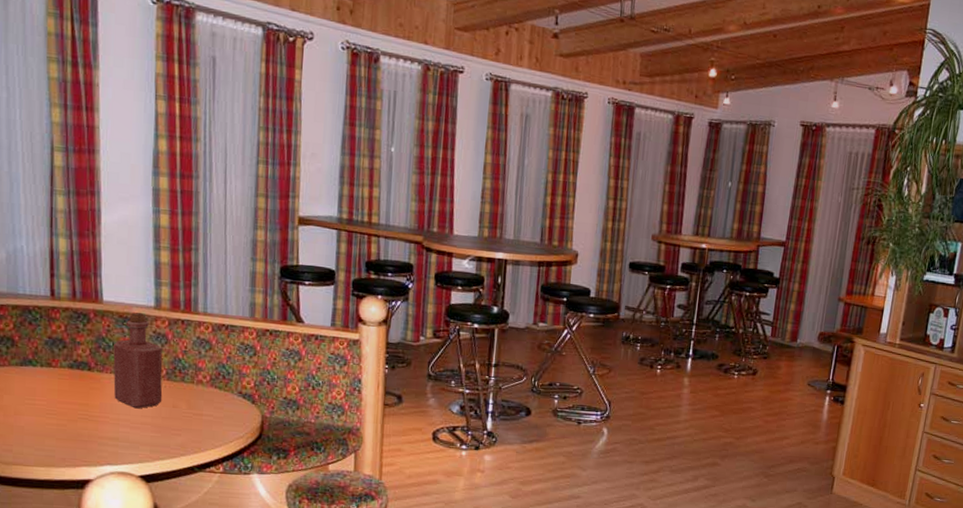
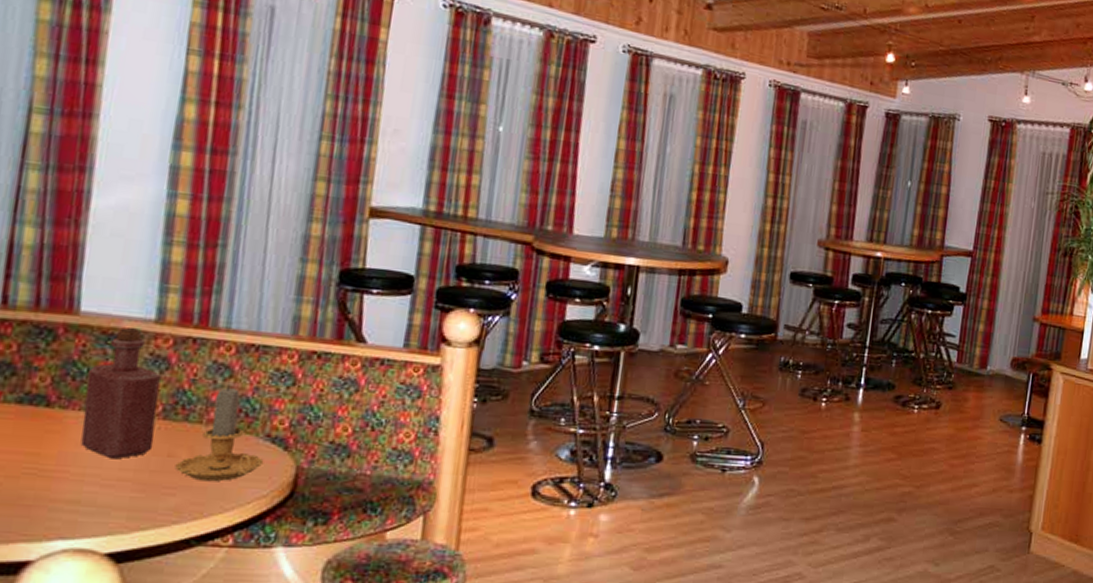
candle: none [178,355,239,426] -> present [174,385,264,482]

